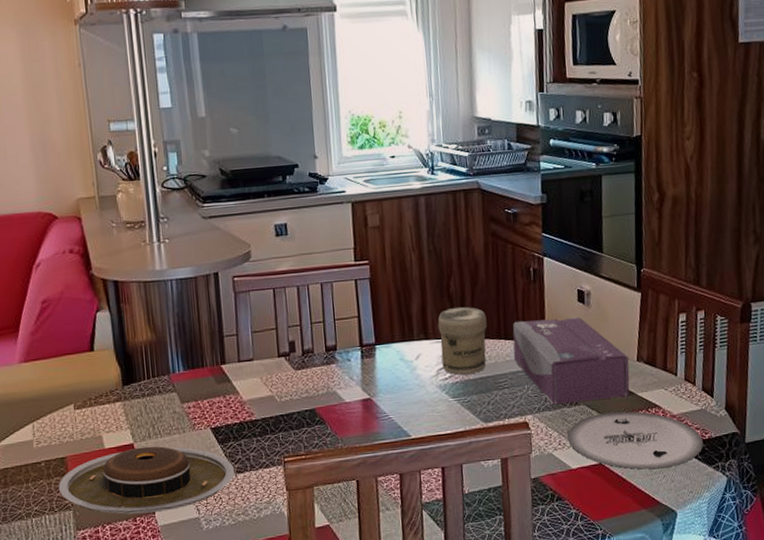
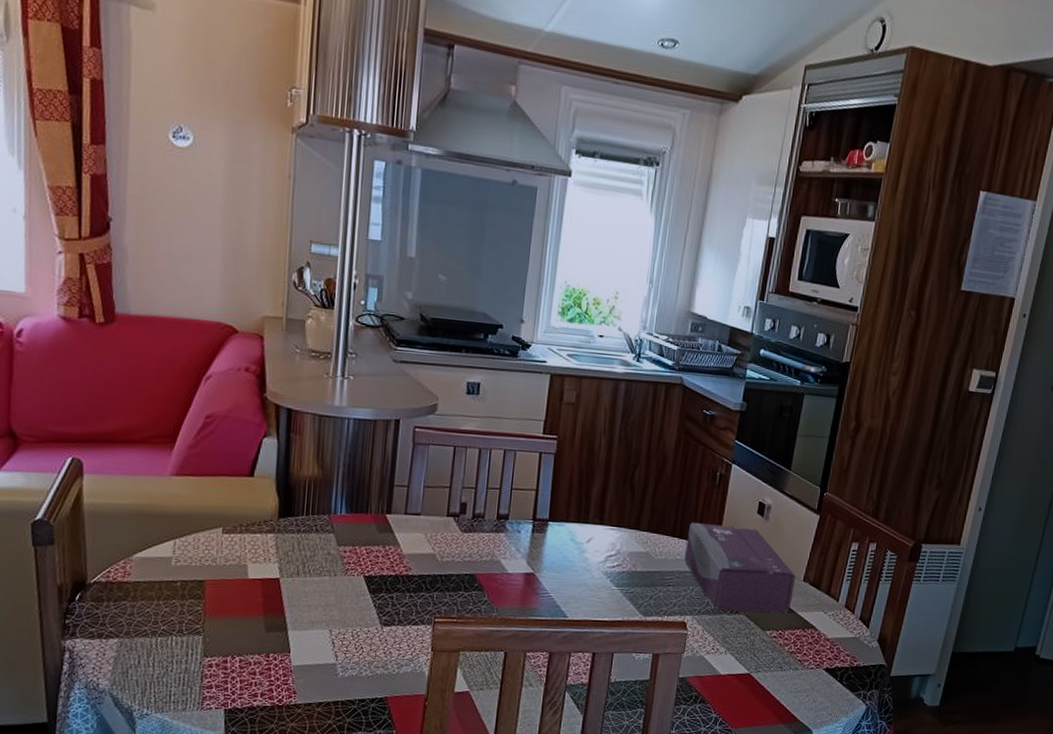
plate: present [58,446,235,515] -> none [191,583,382,652]
jar: present [437,306,487,375] -> none [612,497,665,567]
plate: present [568,411,703,470] -> none [722,626,851,688]

